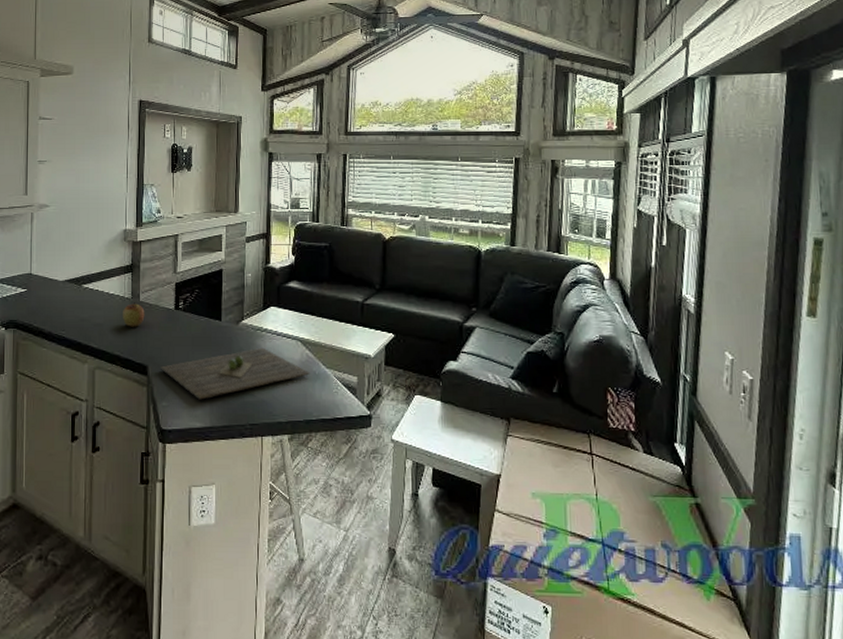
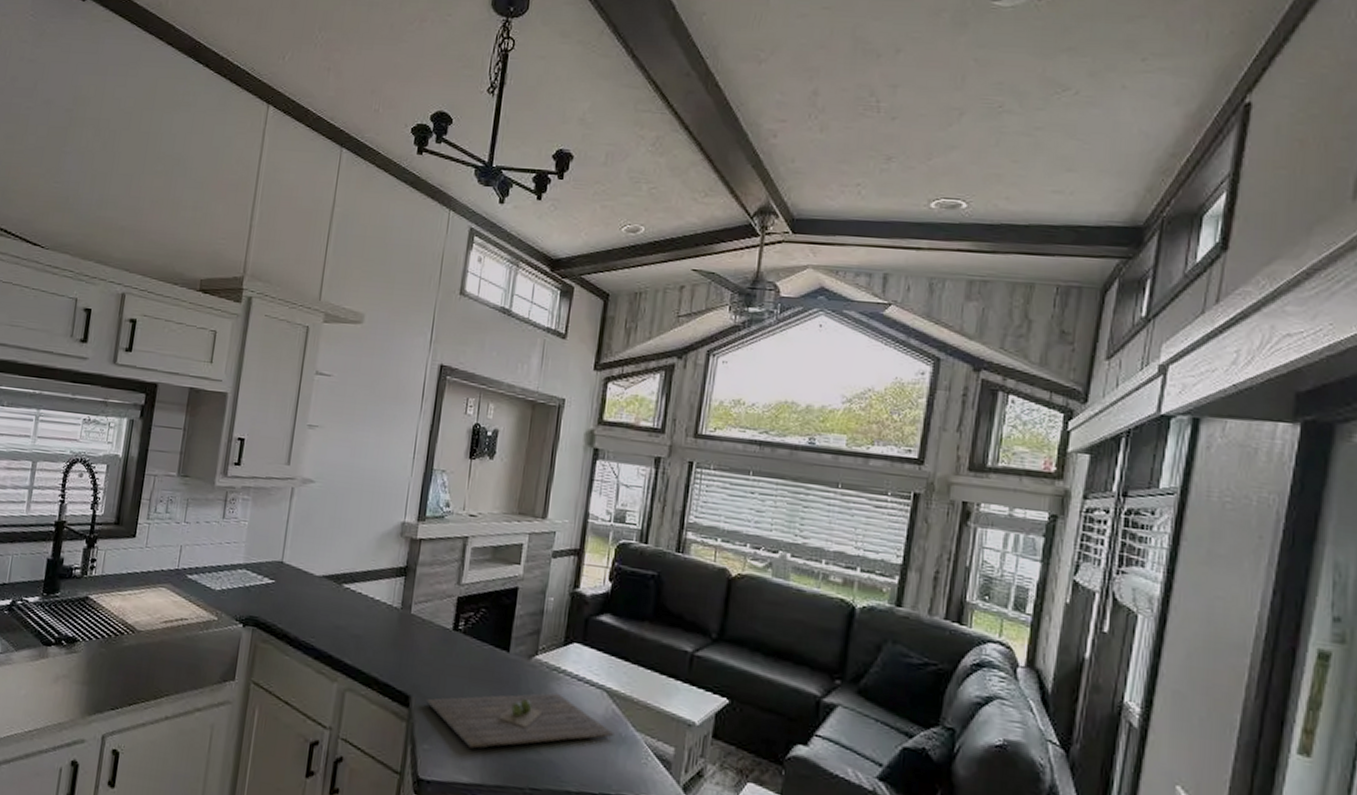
apple: present [123,302,145,327] -> none [387,614,416,646]

